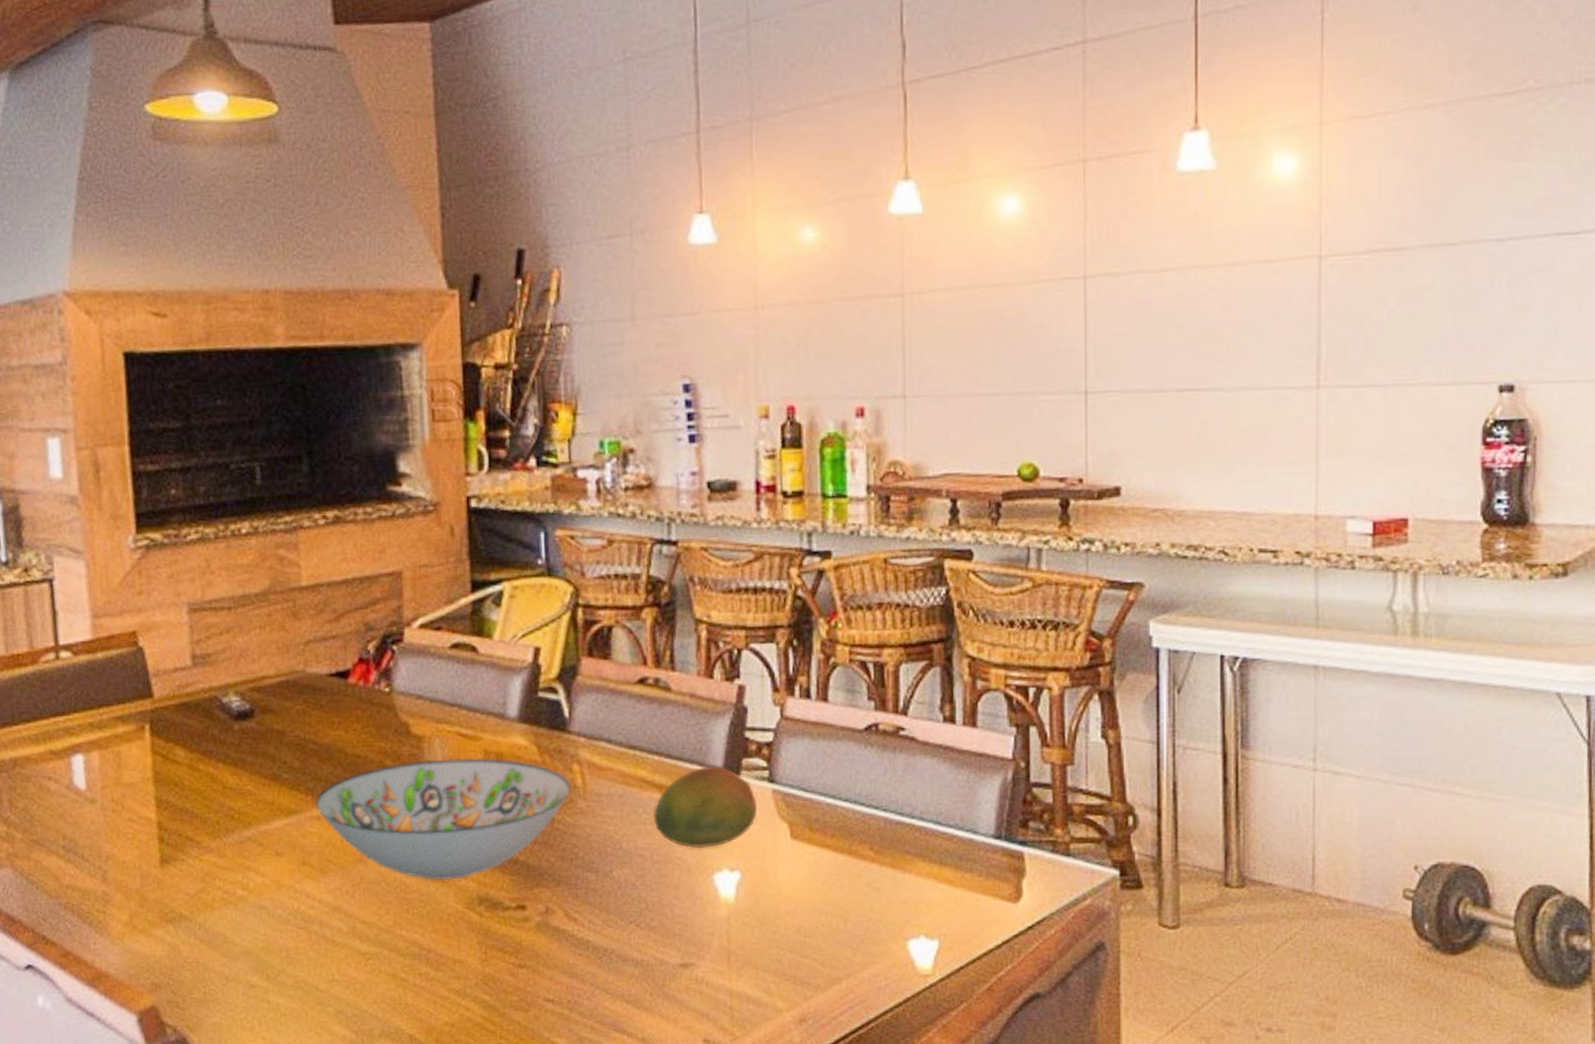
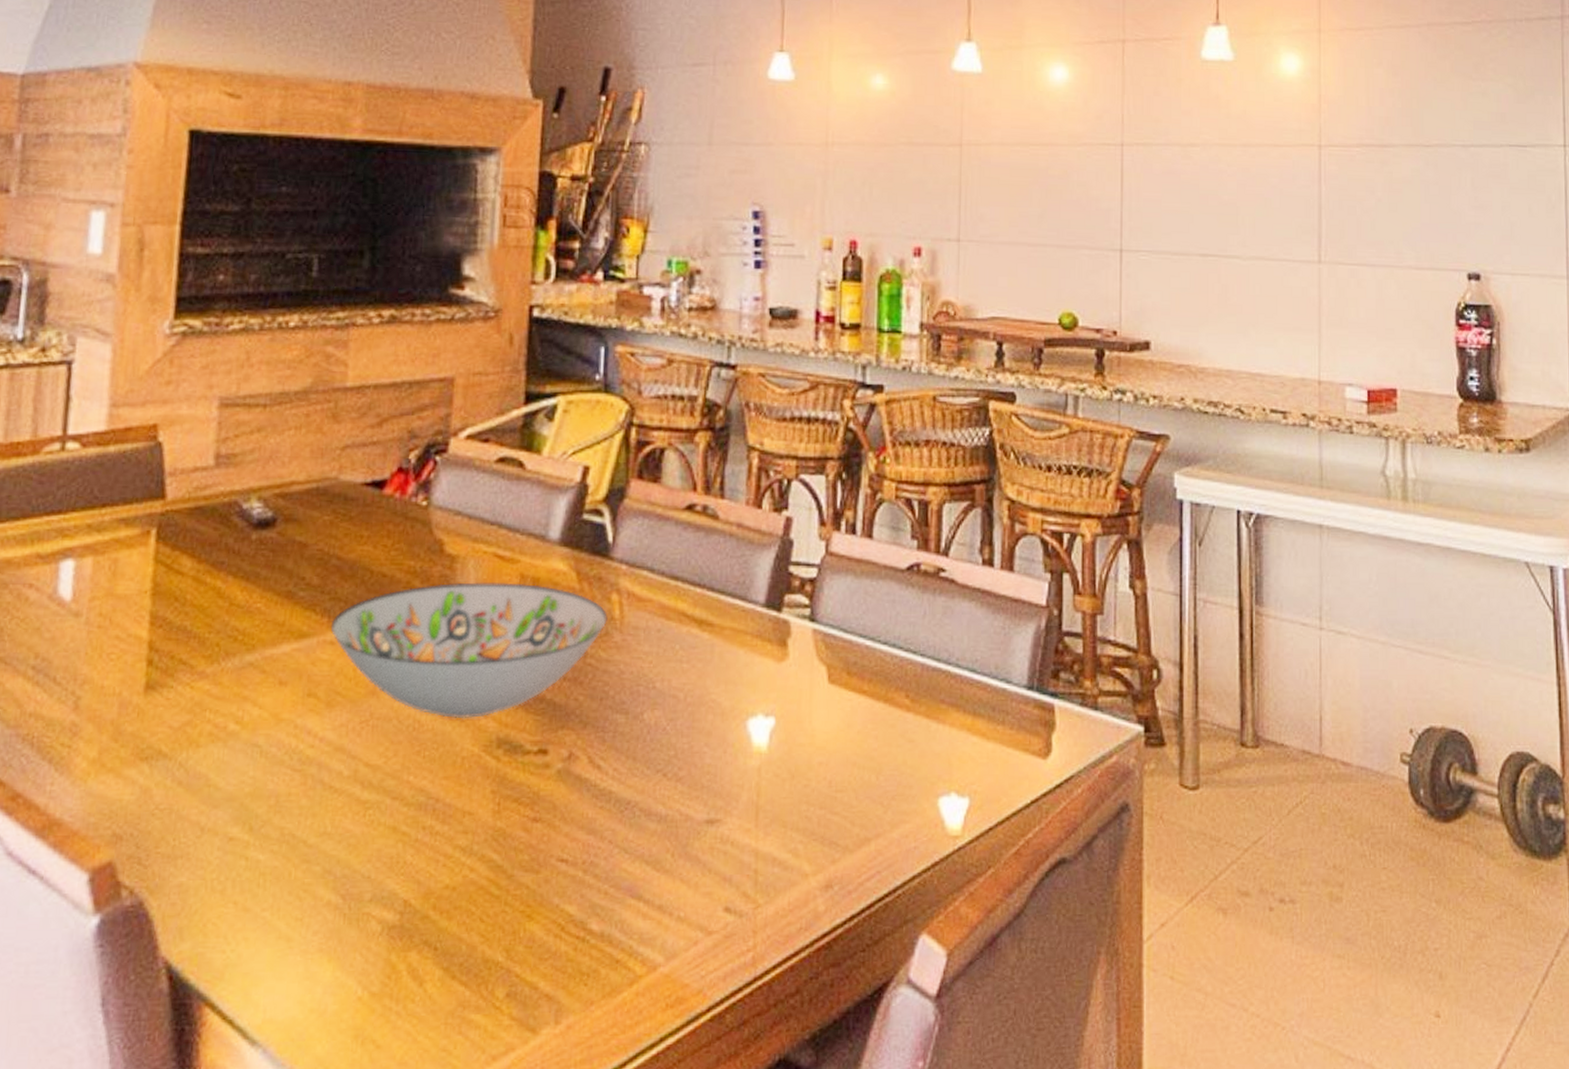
fruit: present [654,766,758,849] -> none [691,601,797,691]

